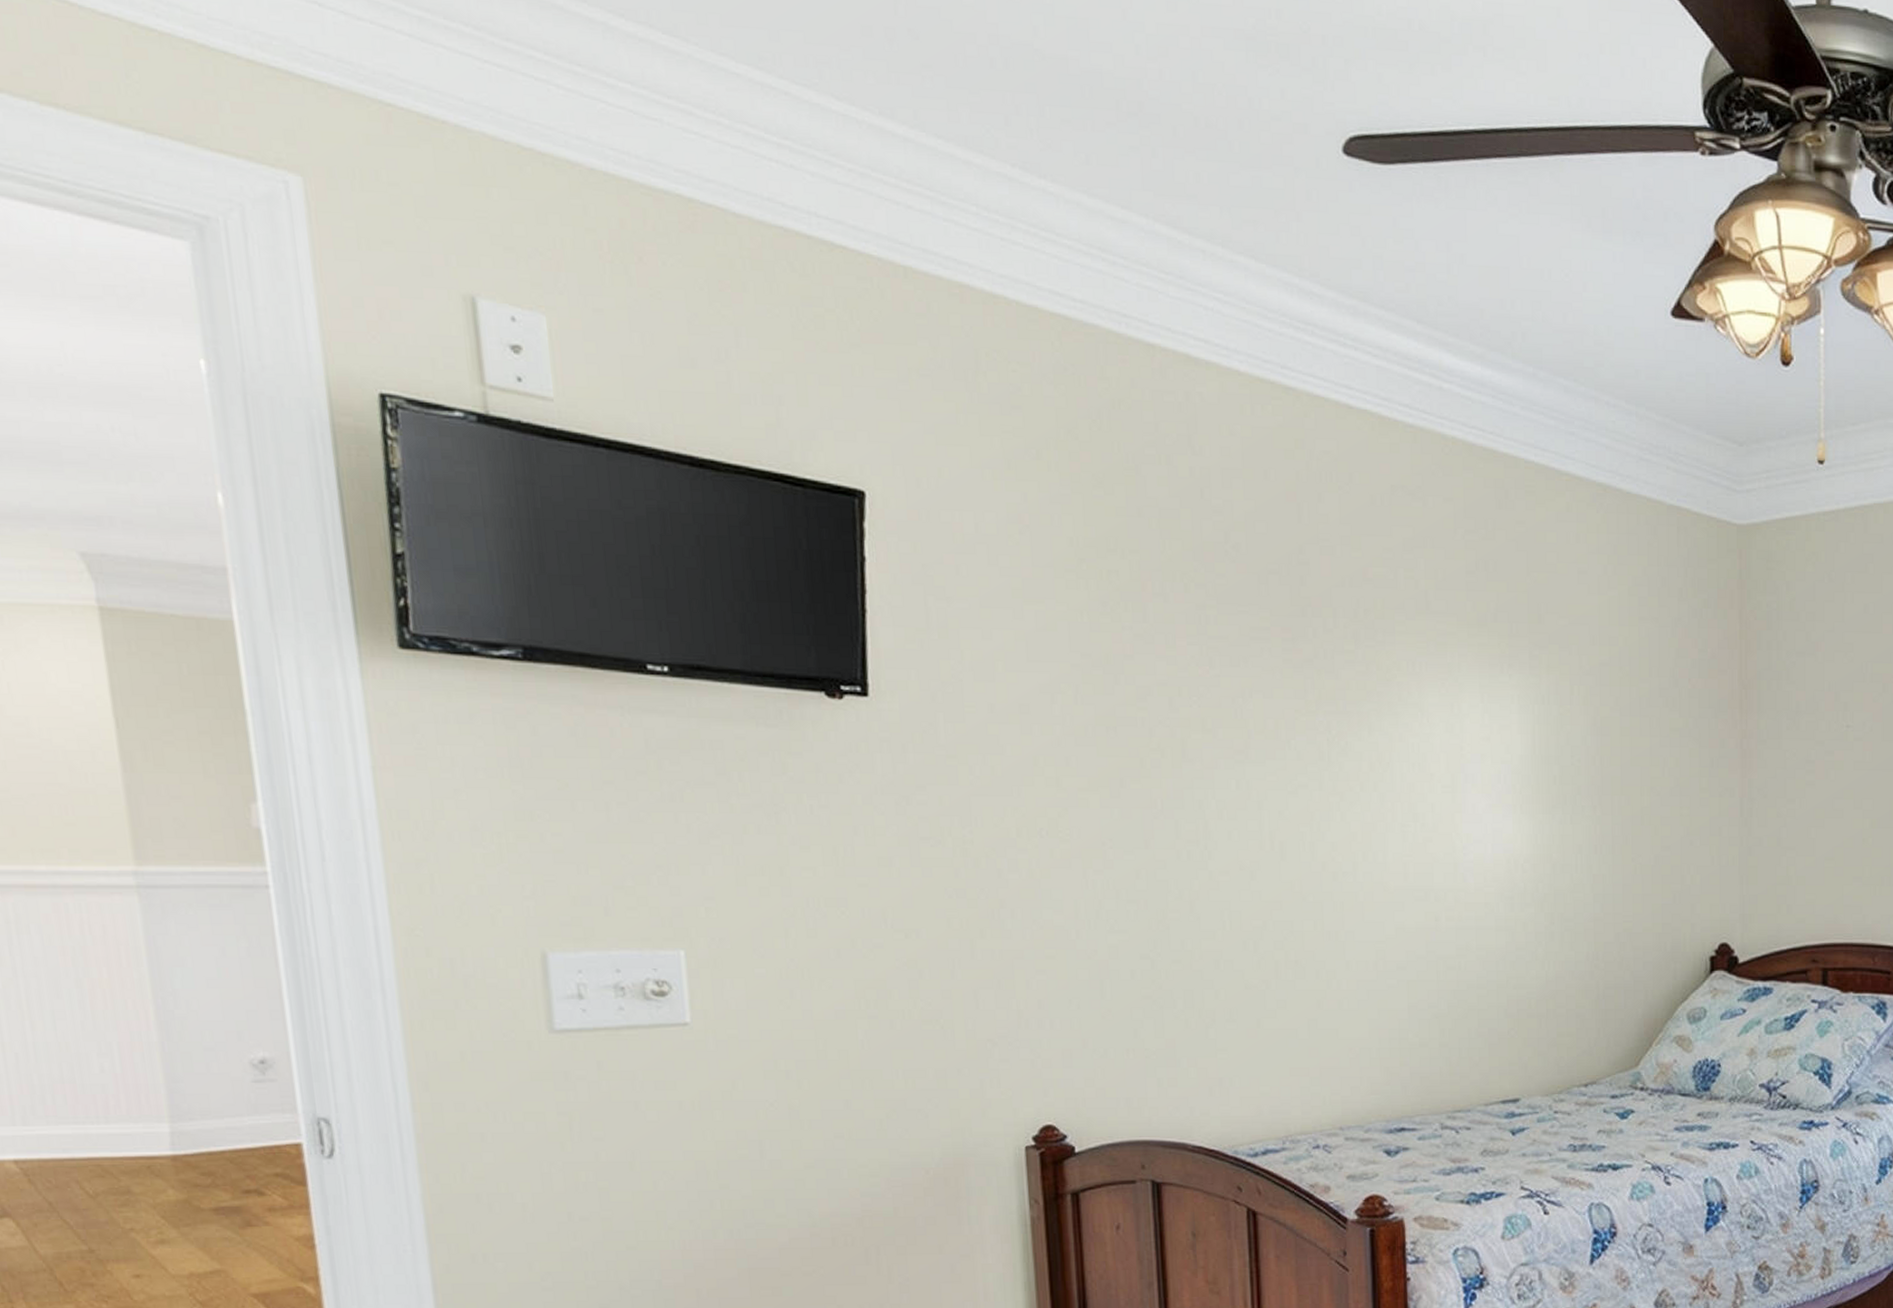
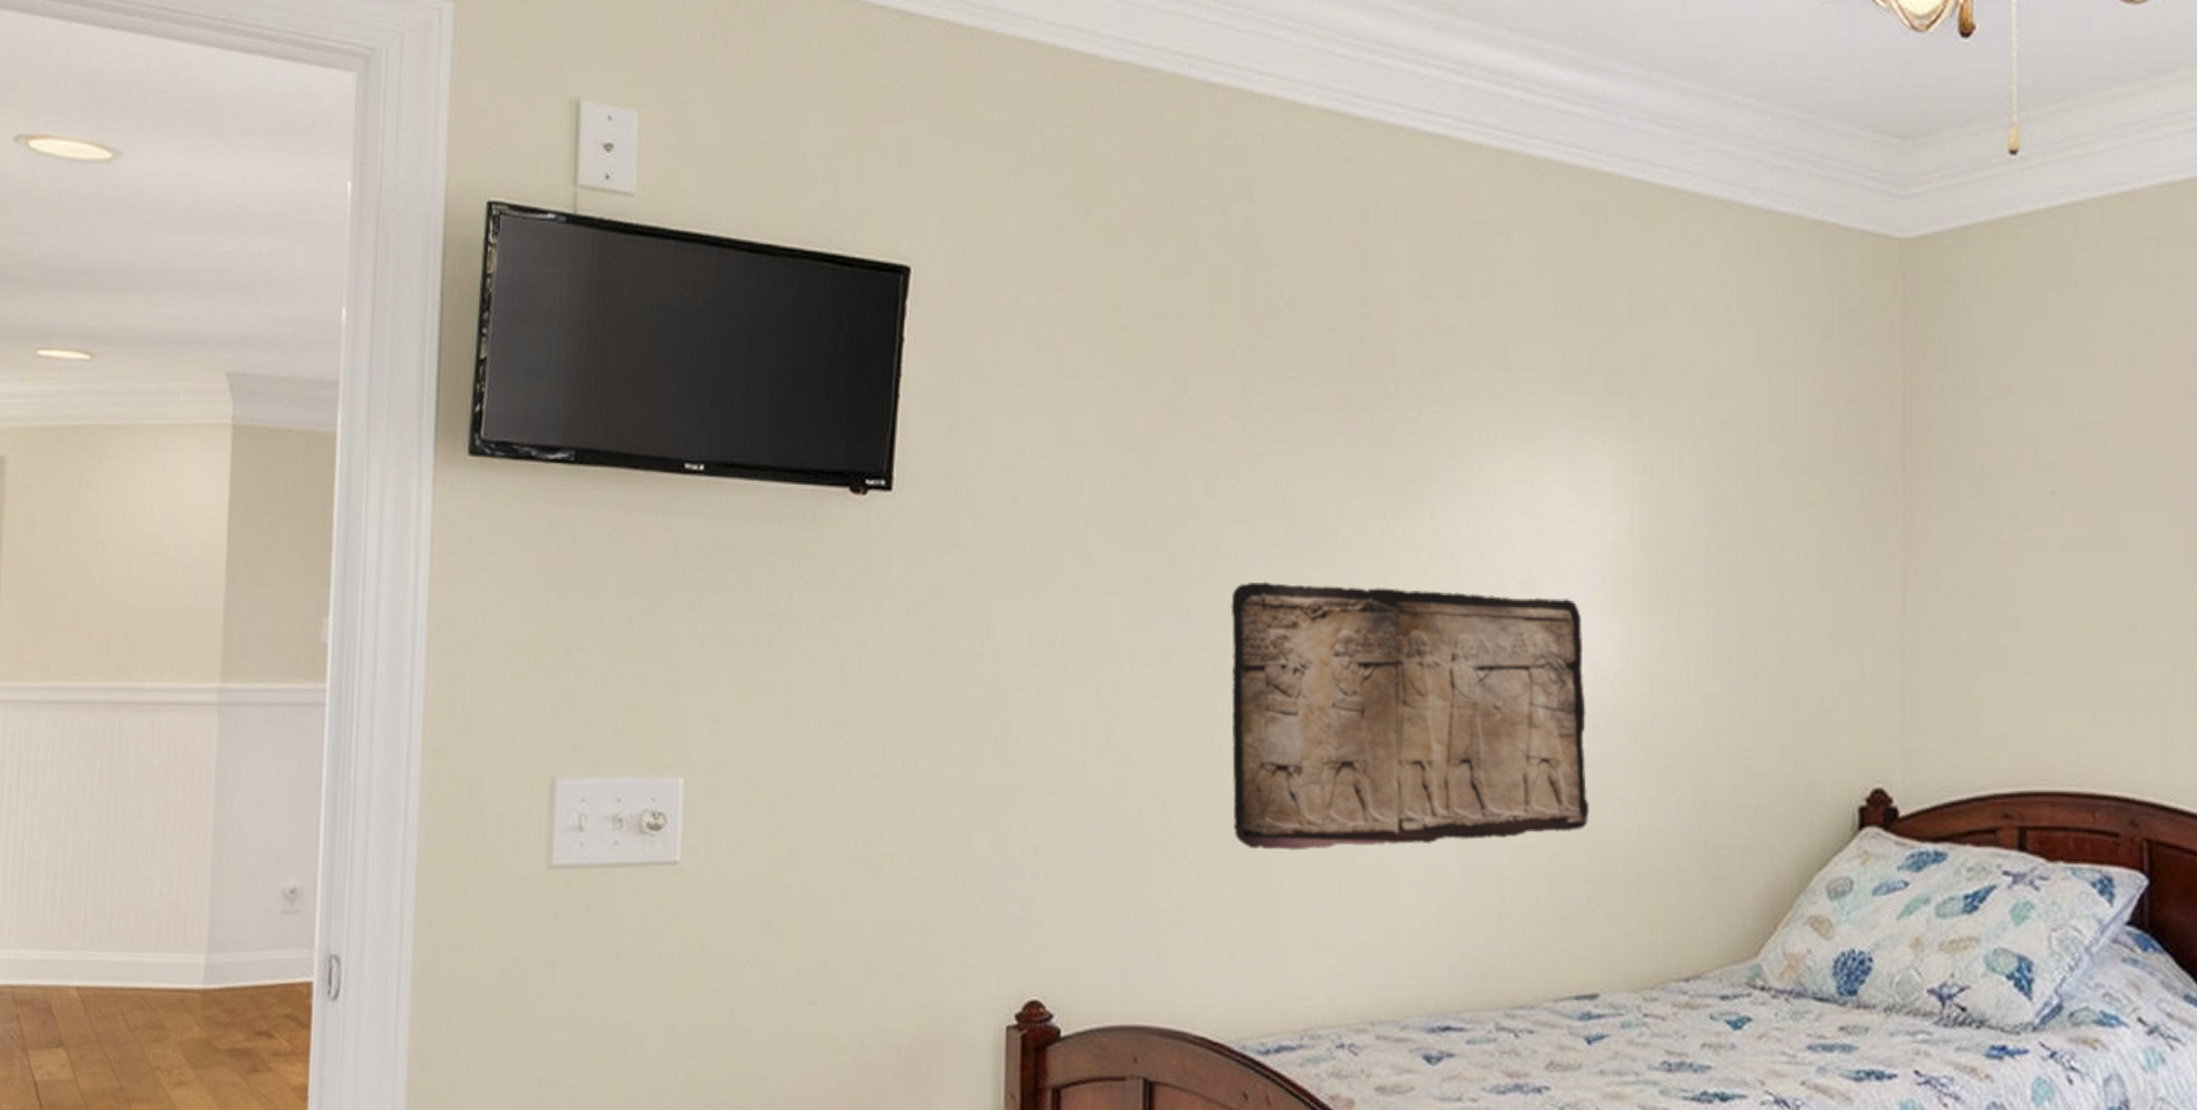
stone relief: none [1200,782,1508,999] -> present [1231,581,1590,851]

